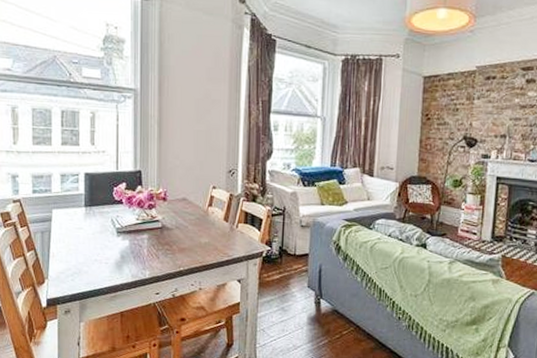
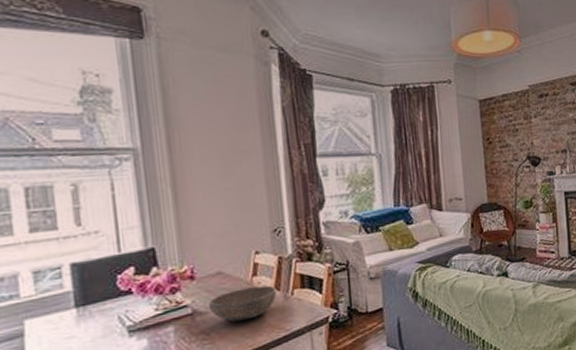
bowl: none [173,215,225,241] -> present [207,285,277,322]

